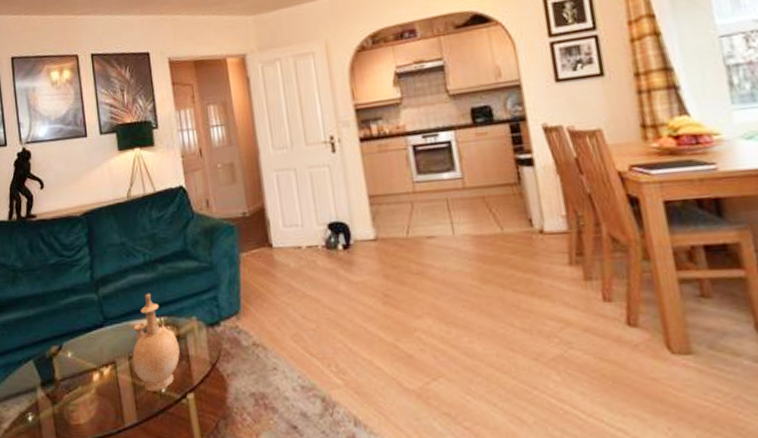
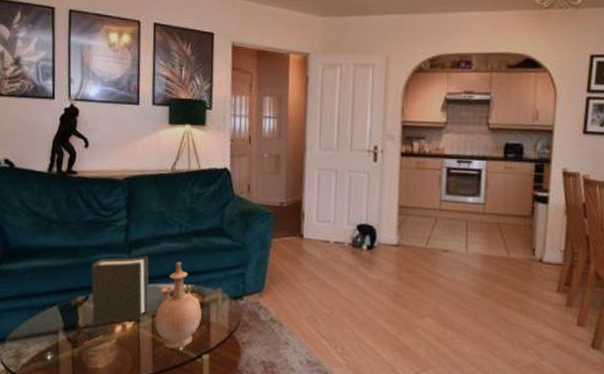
book: none [61,292,124,373] -> present [91,256,149,323]

